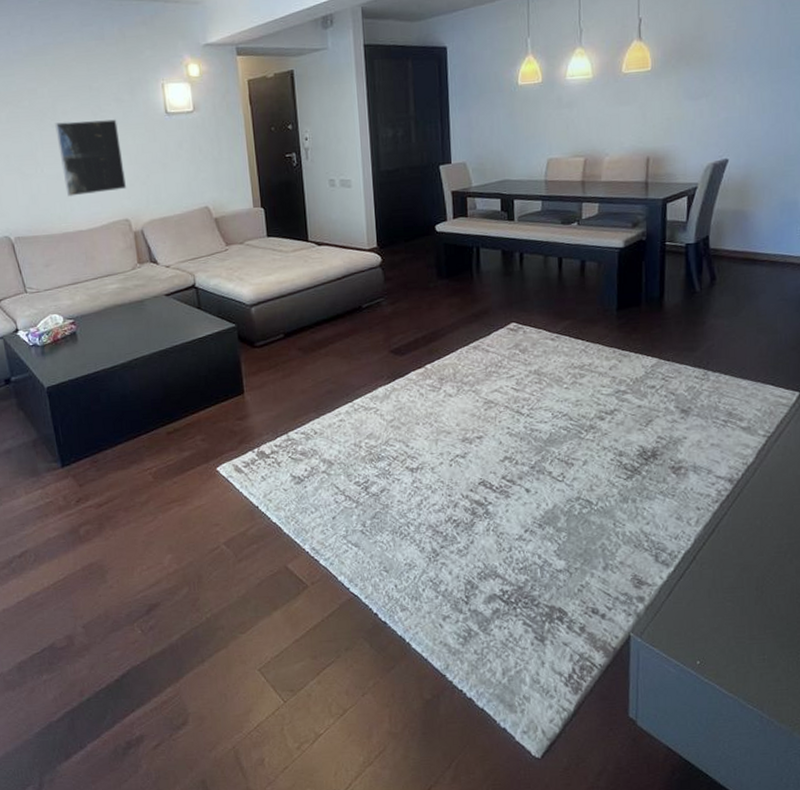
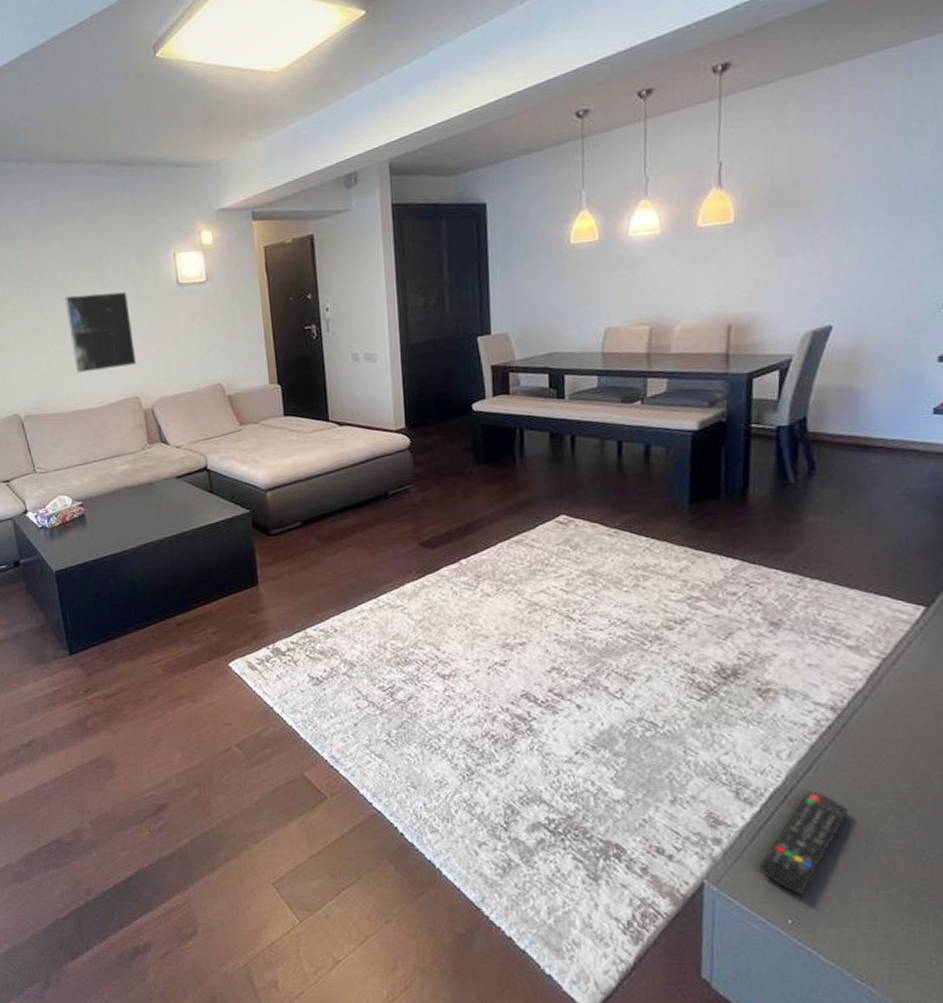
remote control: none [674,551,743,639] -> present [760,791,849,894]

